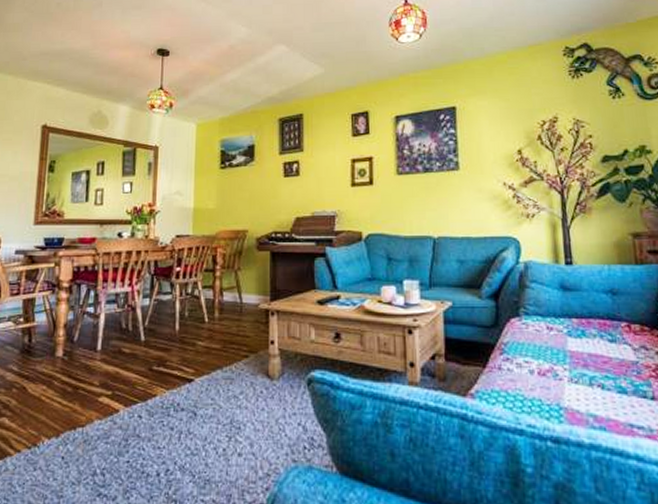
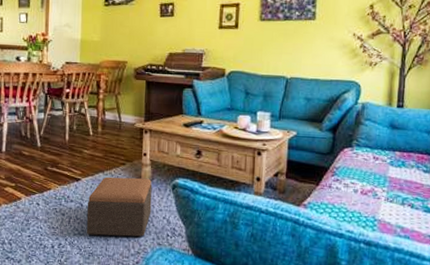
footstool: none [201,373,283,454] -> present [86,176,152,237]

